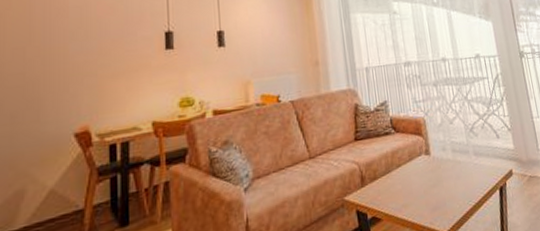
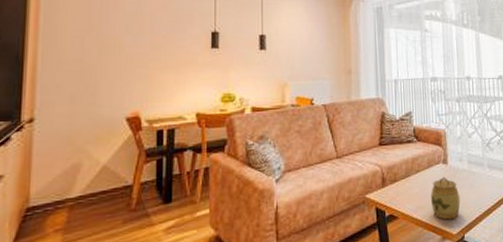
jar: none [414,169,448,218] -> present [430,177,461,220]

